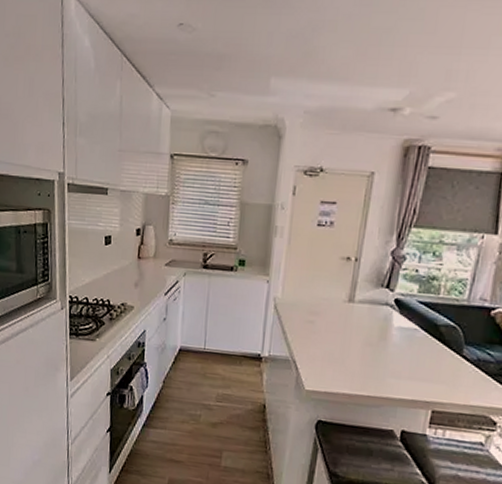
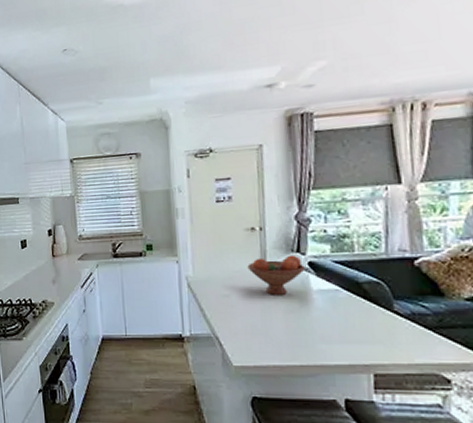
fruit bowl: none [336,288,391,328] -> present [247,255,305,295]

